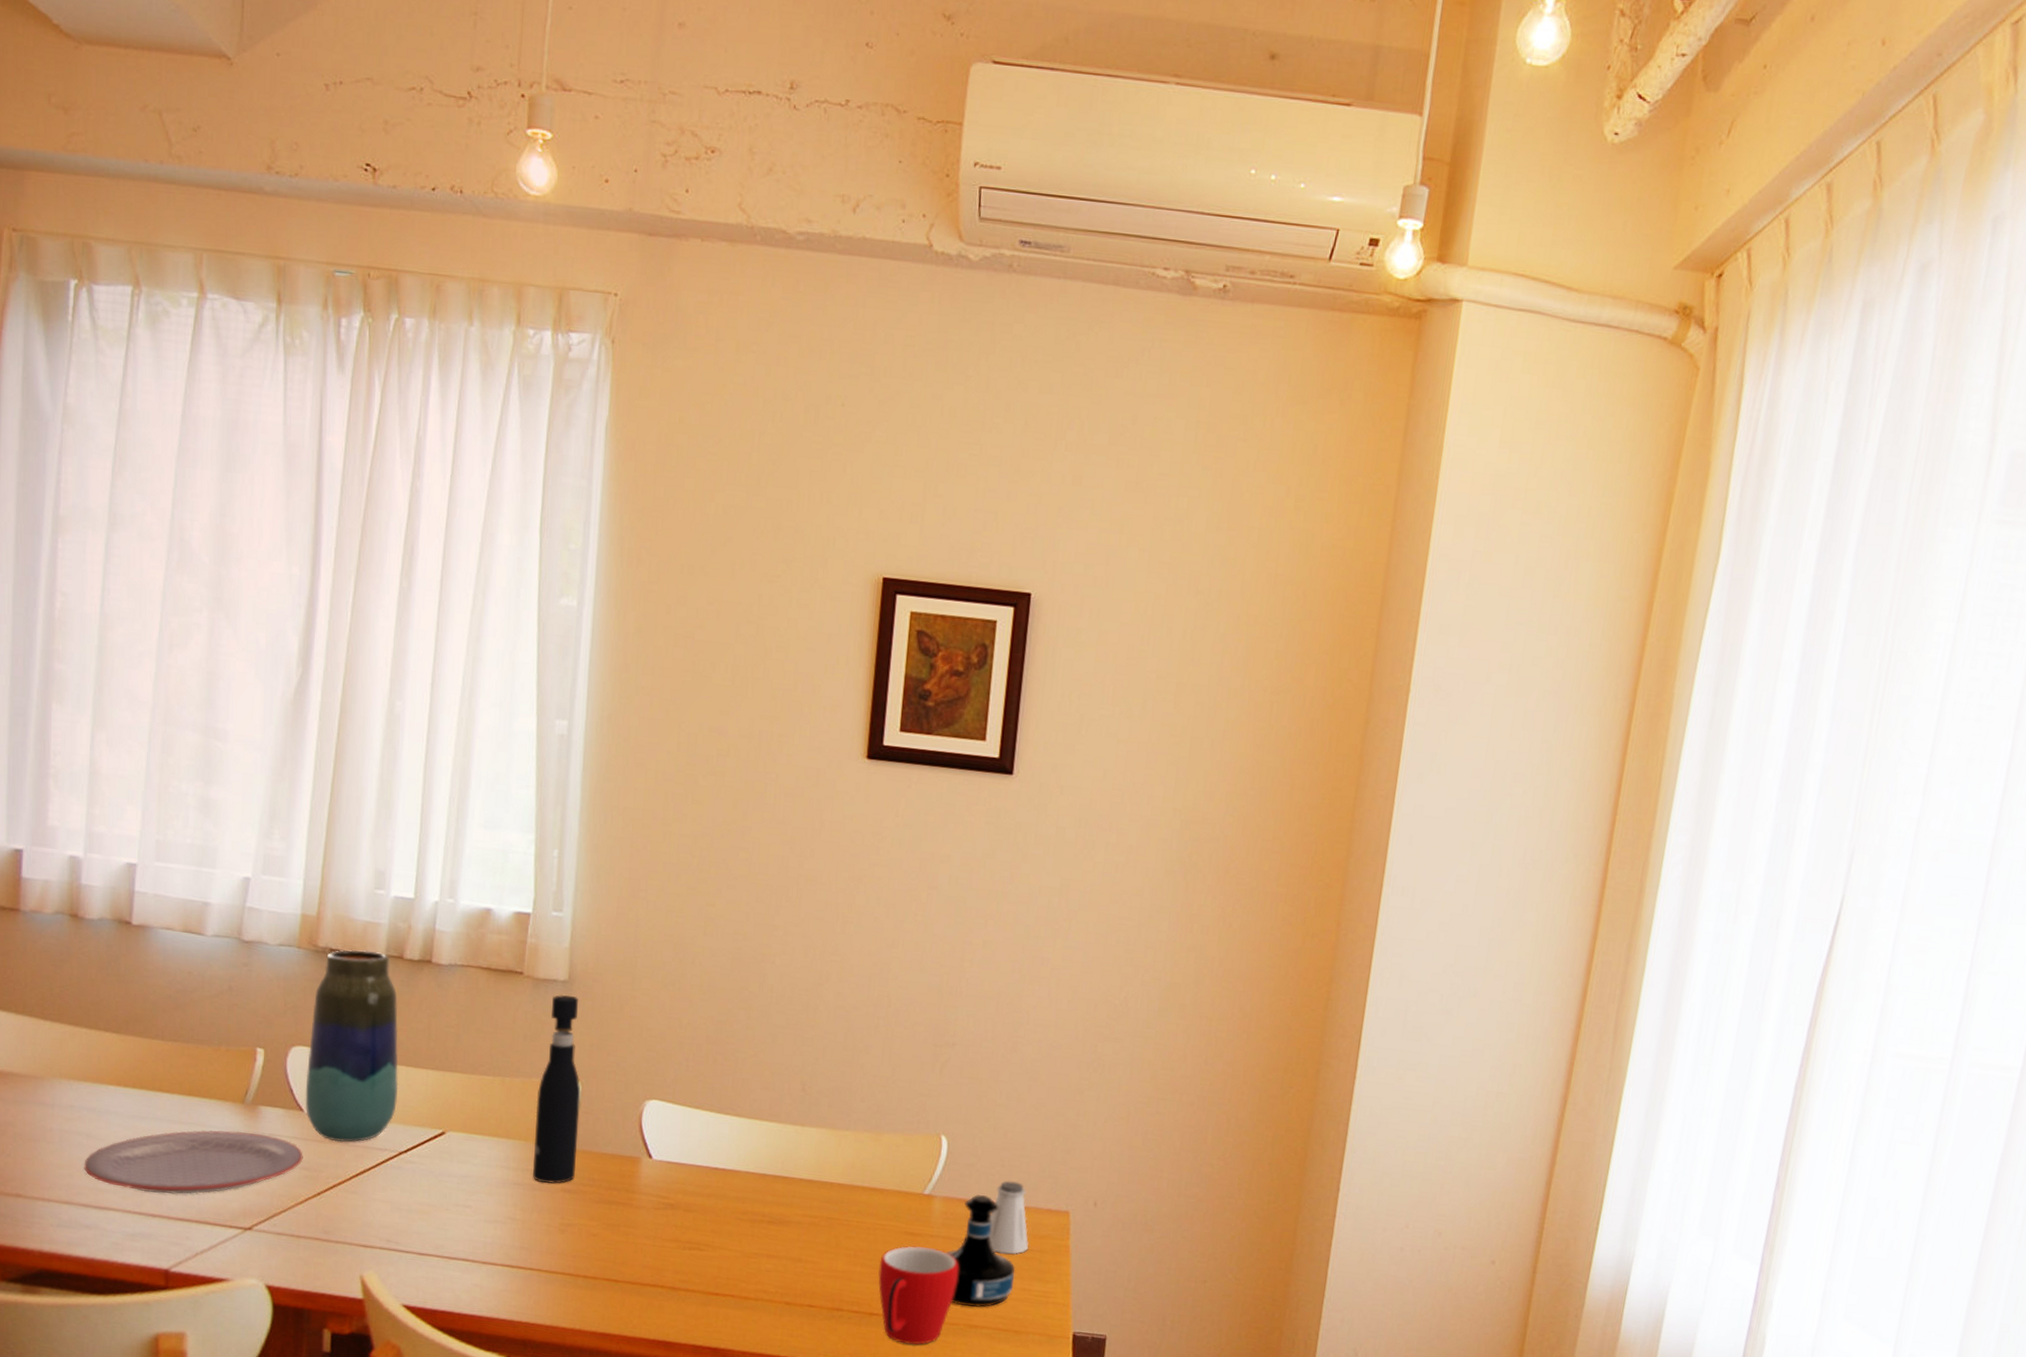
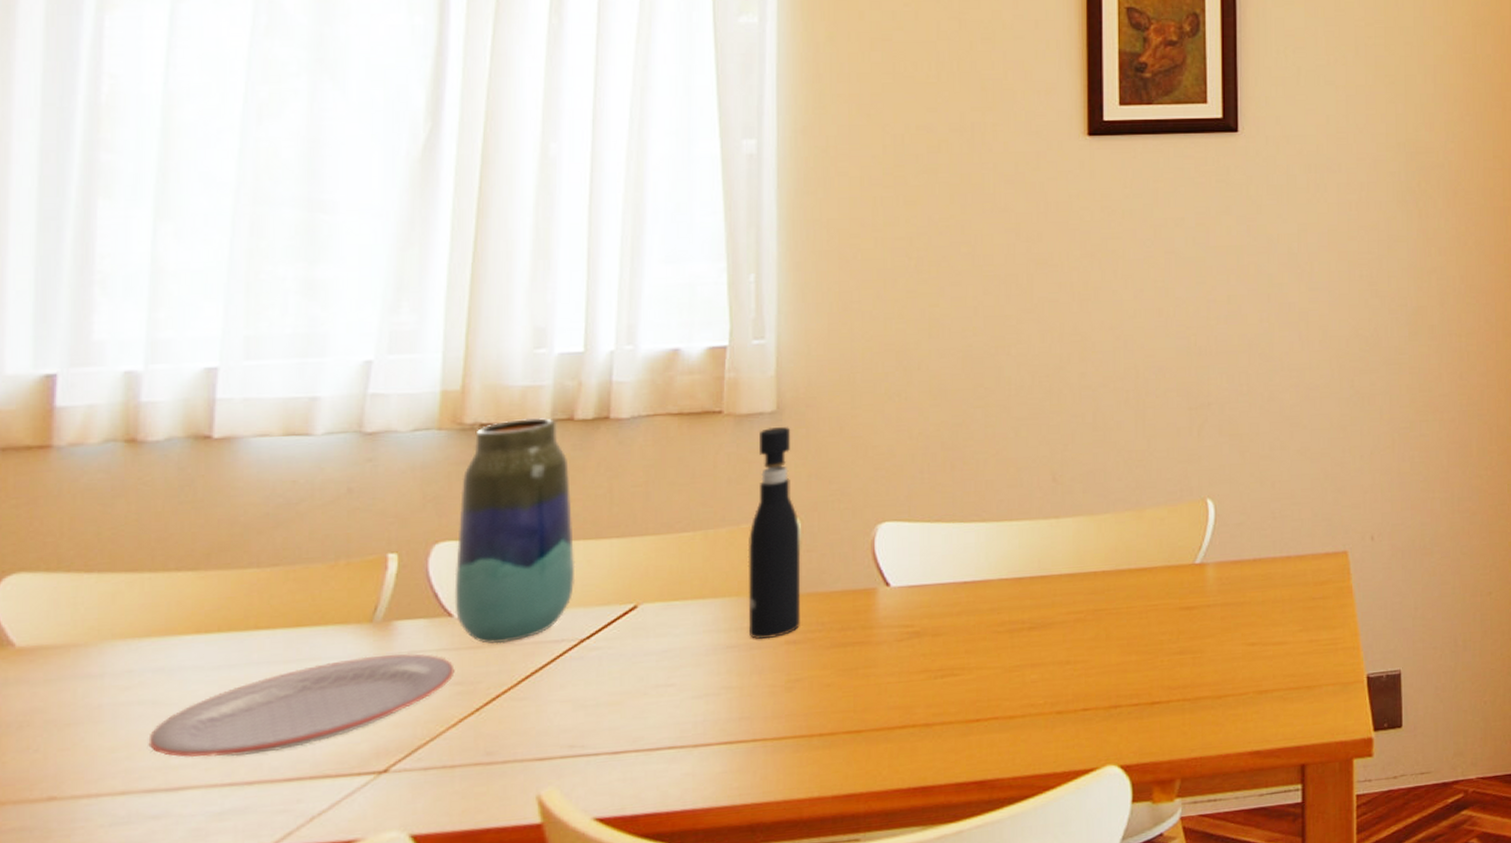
mug: present [878,1246,959,1345] -> none [1156,618,1240,727]
tequila bottle: present [946,1195,1016,1308] -> none [1226,552,1300,672]
saltshaker: present [989,1180,1029,1255] -> none [1266,531,1311,609]

